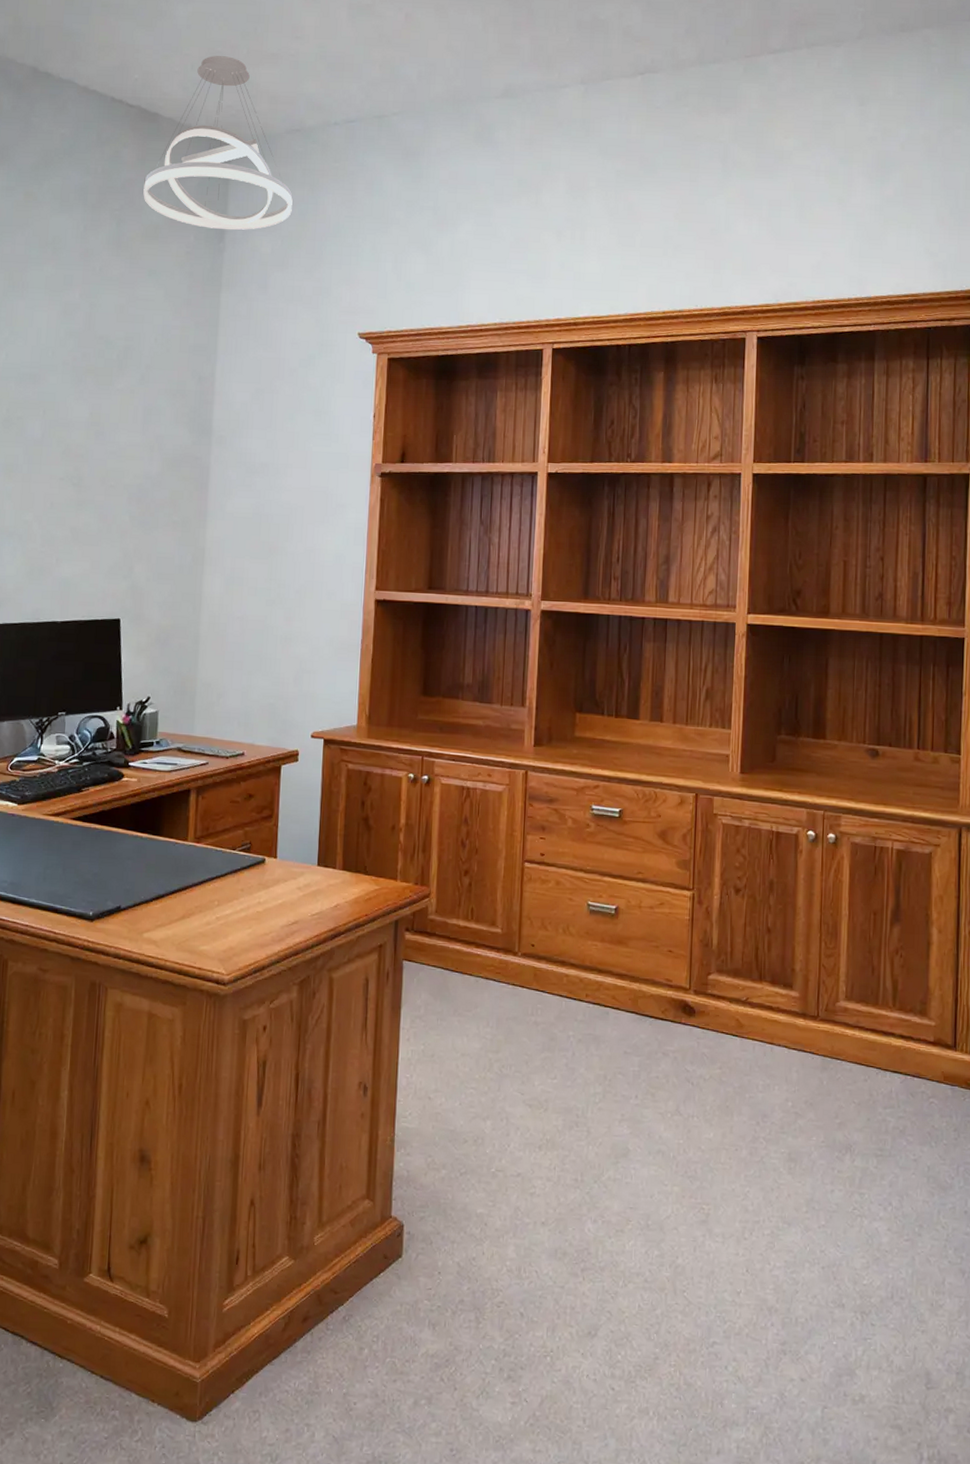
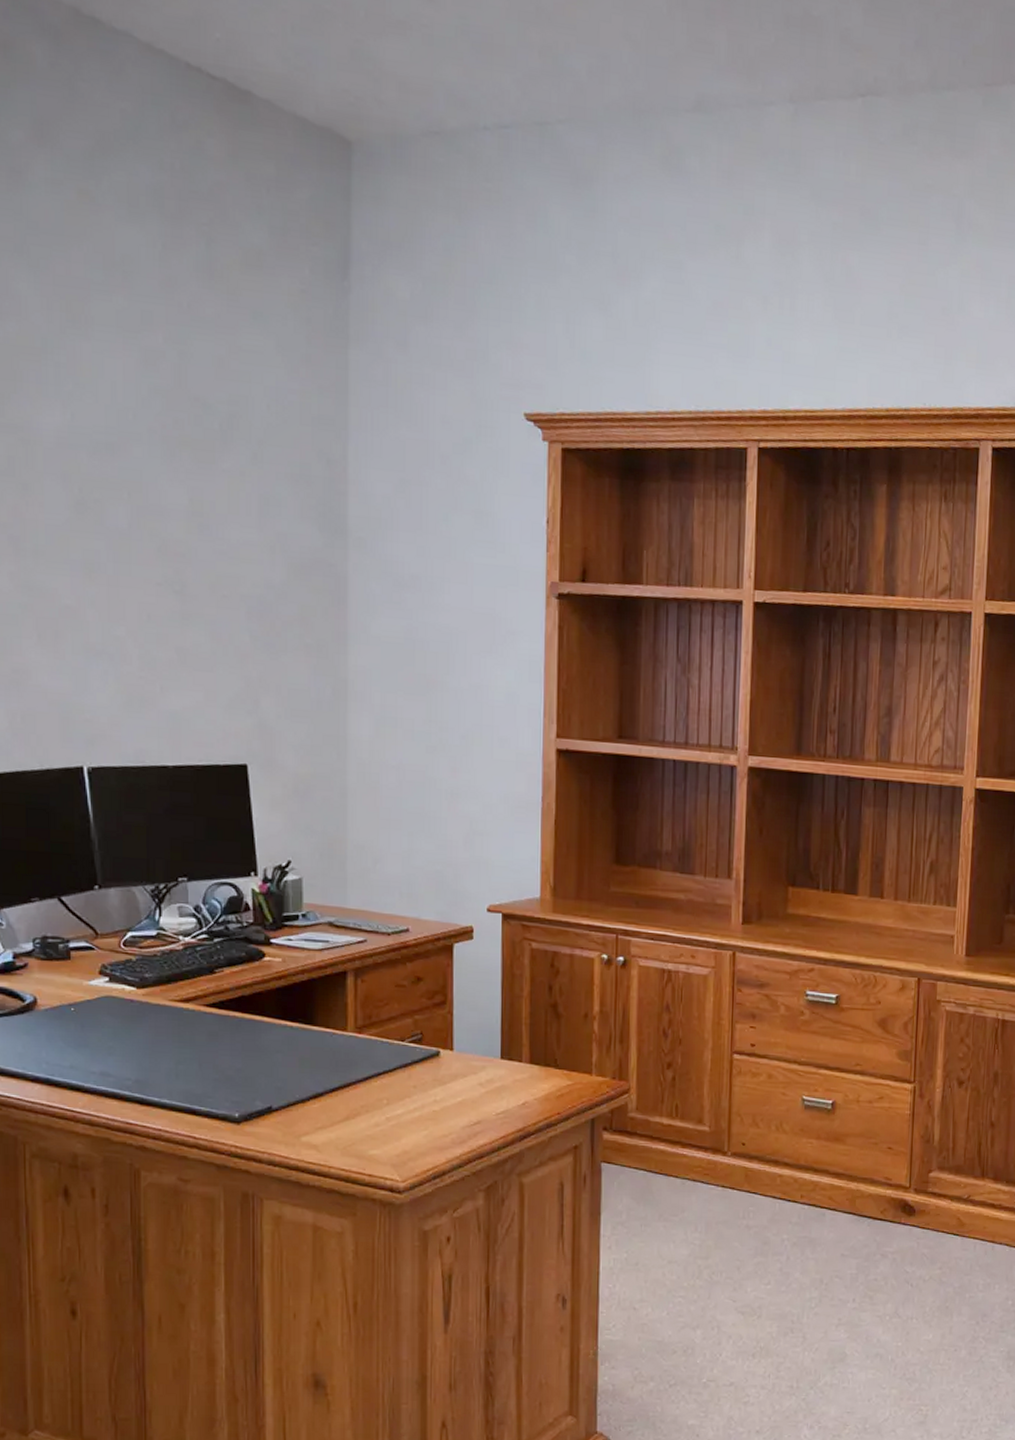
pendant light: present [143,56,293,230] -> none [238,15,435,266]

